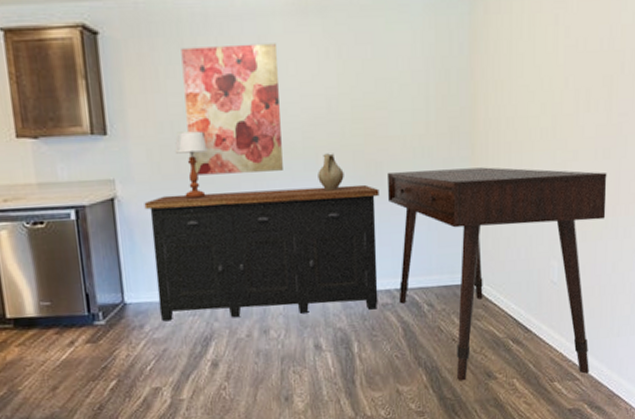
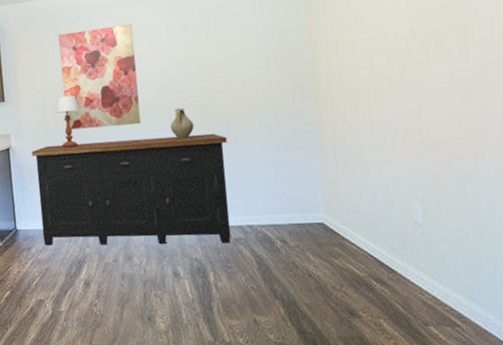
desk: present [388,167,607,381] -> none [234,114,474,320]

